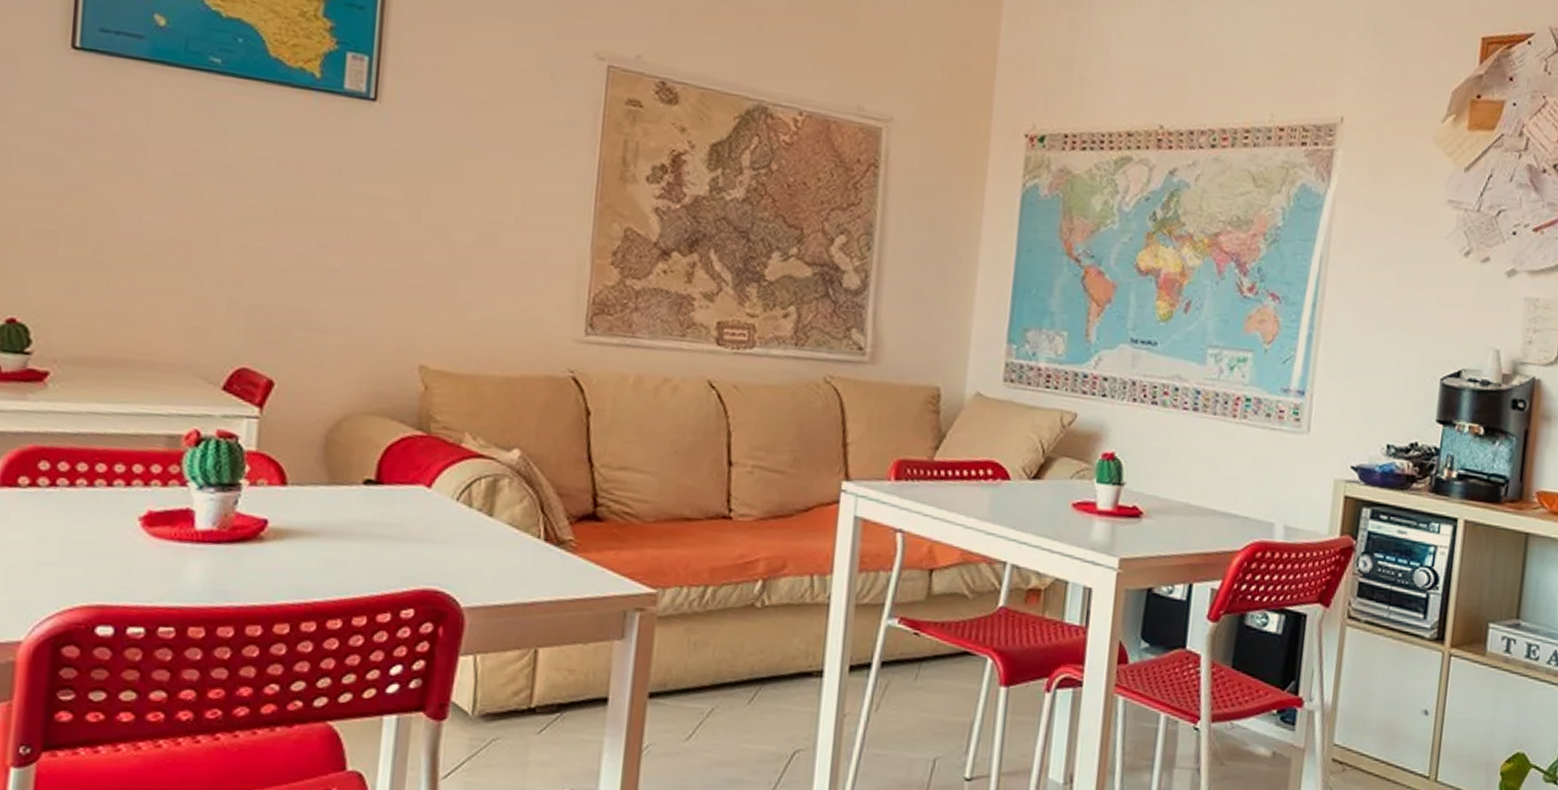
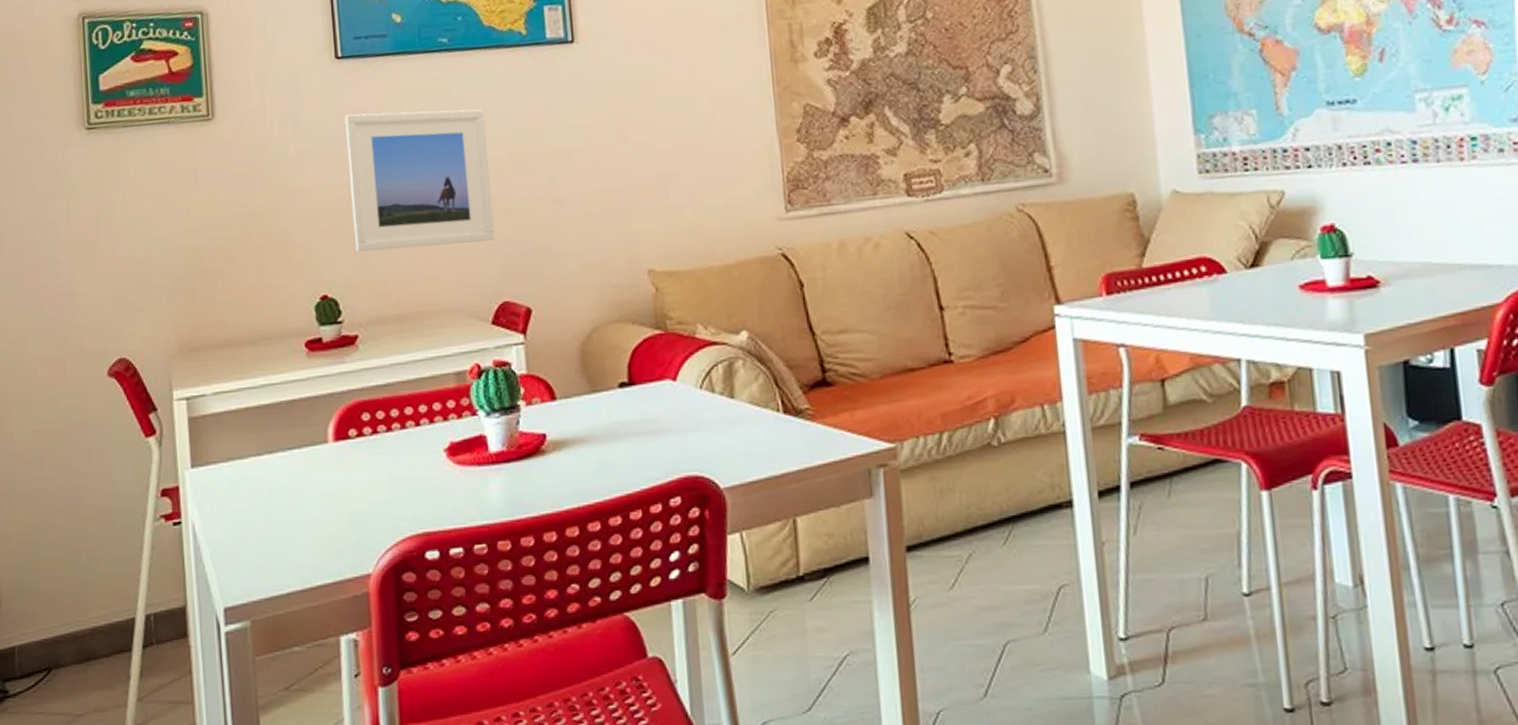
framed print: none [63,116,253,299] -> present [344,109,495,252]

